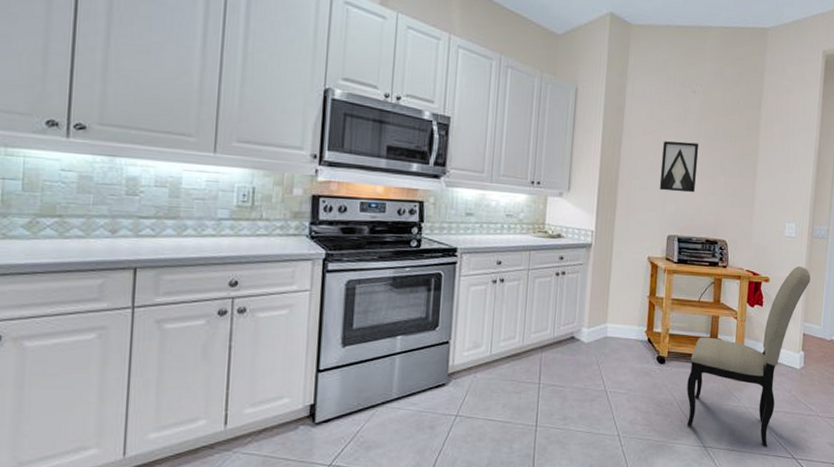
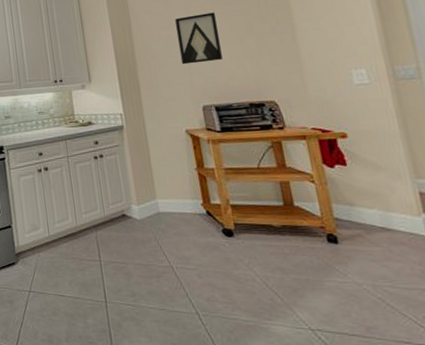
dining chair: present [687,266,811,447] -> none [264,115,410,333]

